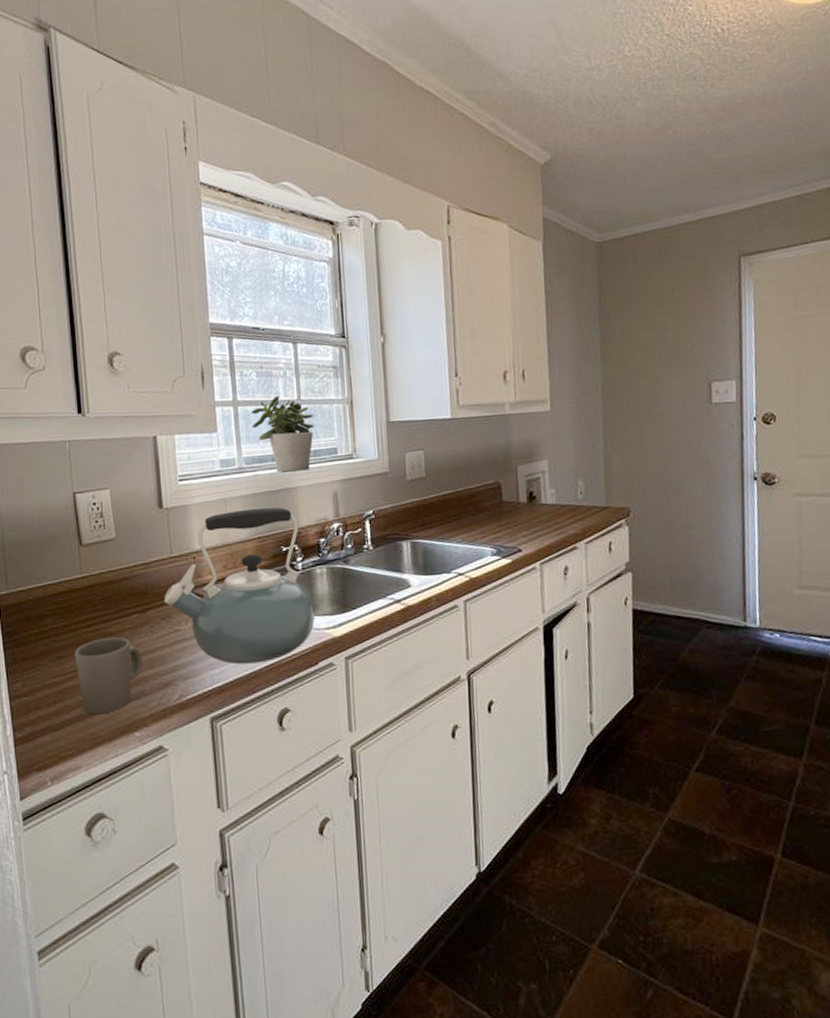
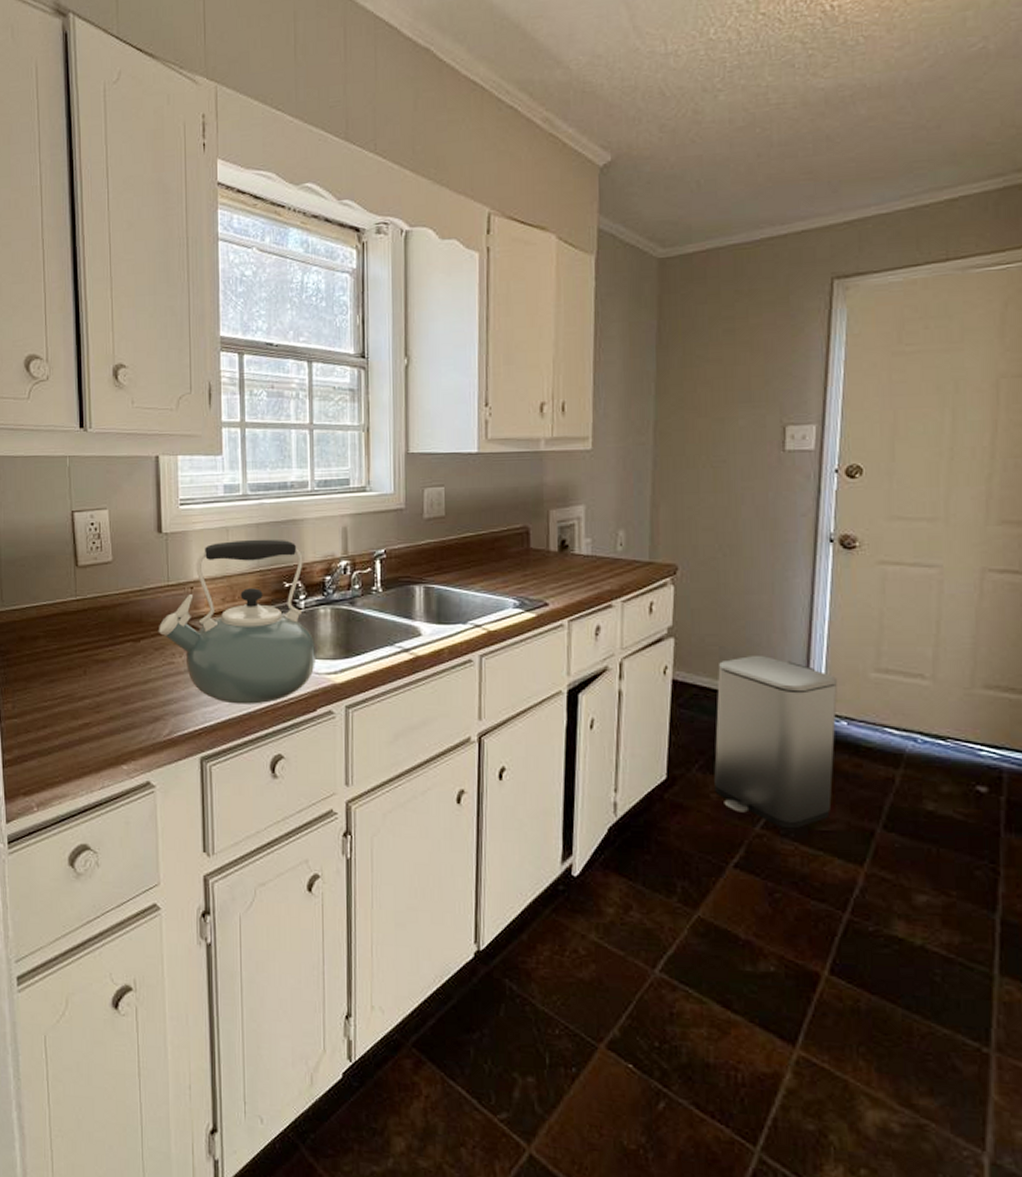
mug: present [74,637,142,715] -> none [65,665,133,744]
potted plant: present [250,396,315,473] -> none [258,419,327,503]
pedal bin: none [670,581,772,732] -> present [714,655,838,829]

